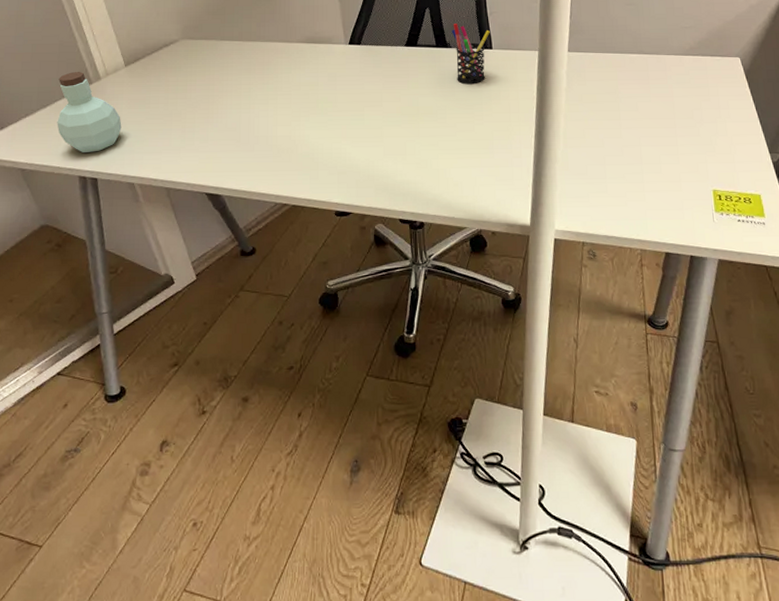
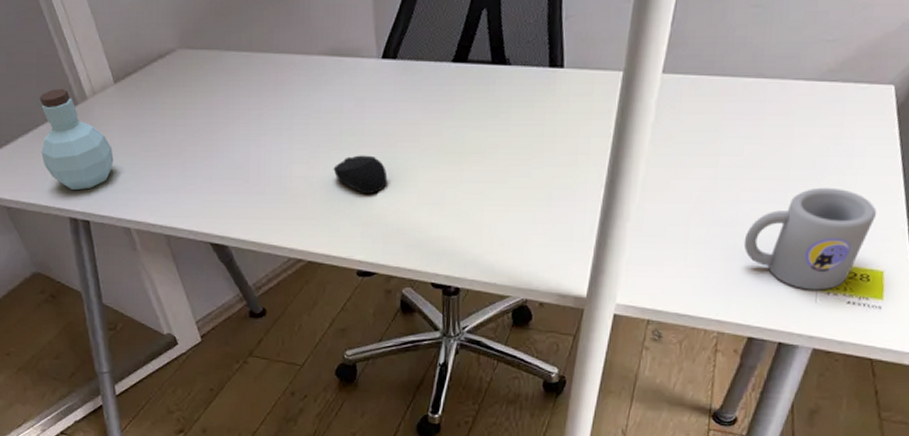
computer mouse: none [312,118,358,149] -> present [333,155,388,195]
pen holder: present [452,24,490,85] -> none [513,31,563,116]
mug: none [649,132,747,212] -> present [743,187,877,290]

